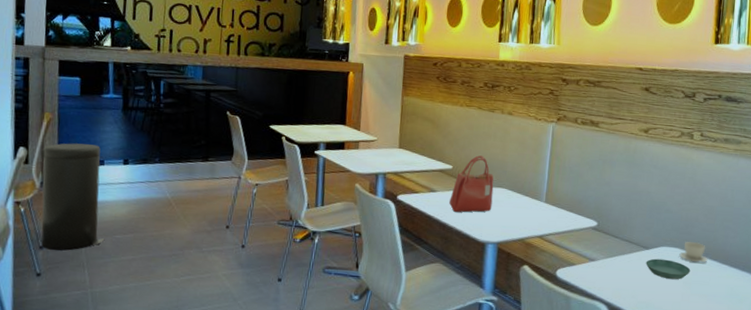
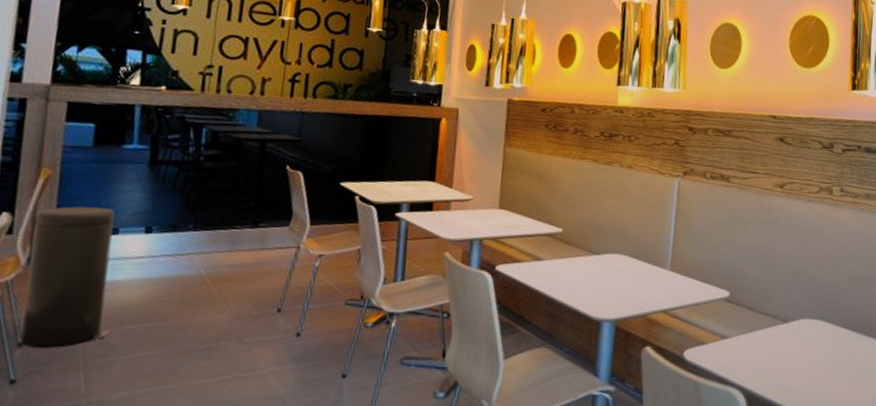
handbag: present [449,155,494,213] -> none [558,216,611,285]
saucer: present [646,258,691,280] -> none [785,333,835,358]
teacup: present [679,241,708,262] -> none [821,312,853,336]

